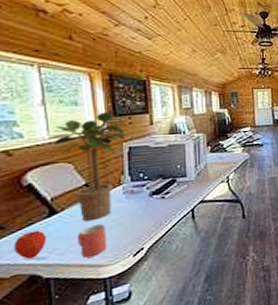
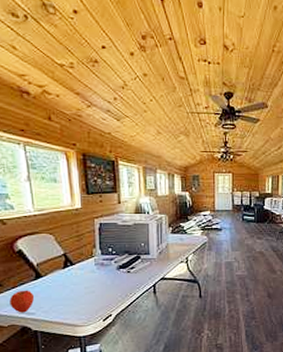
potted plant: present [47,112,129,221] -> none [32,190,100,286]
mug: present [76,224,107,258] -> none [57,290,82,317]

